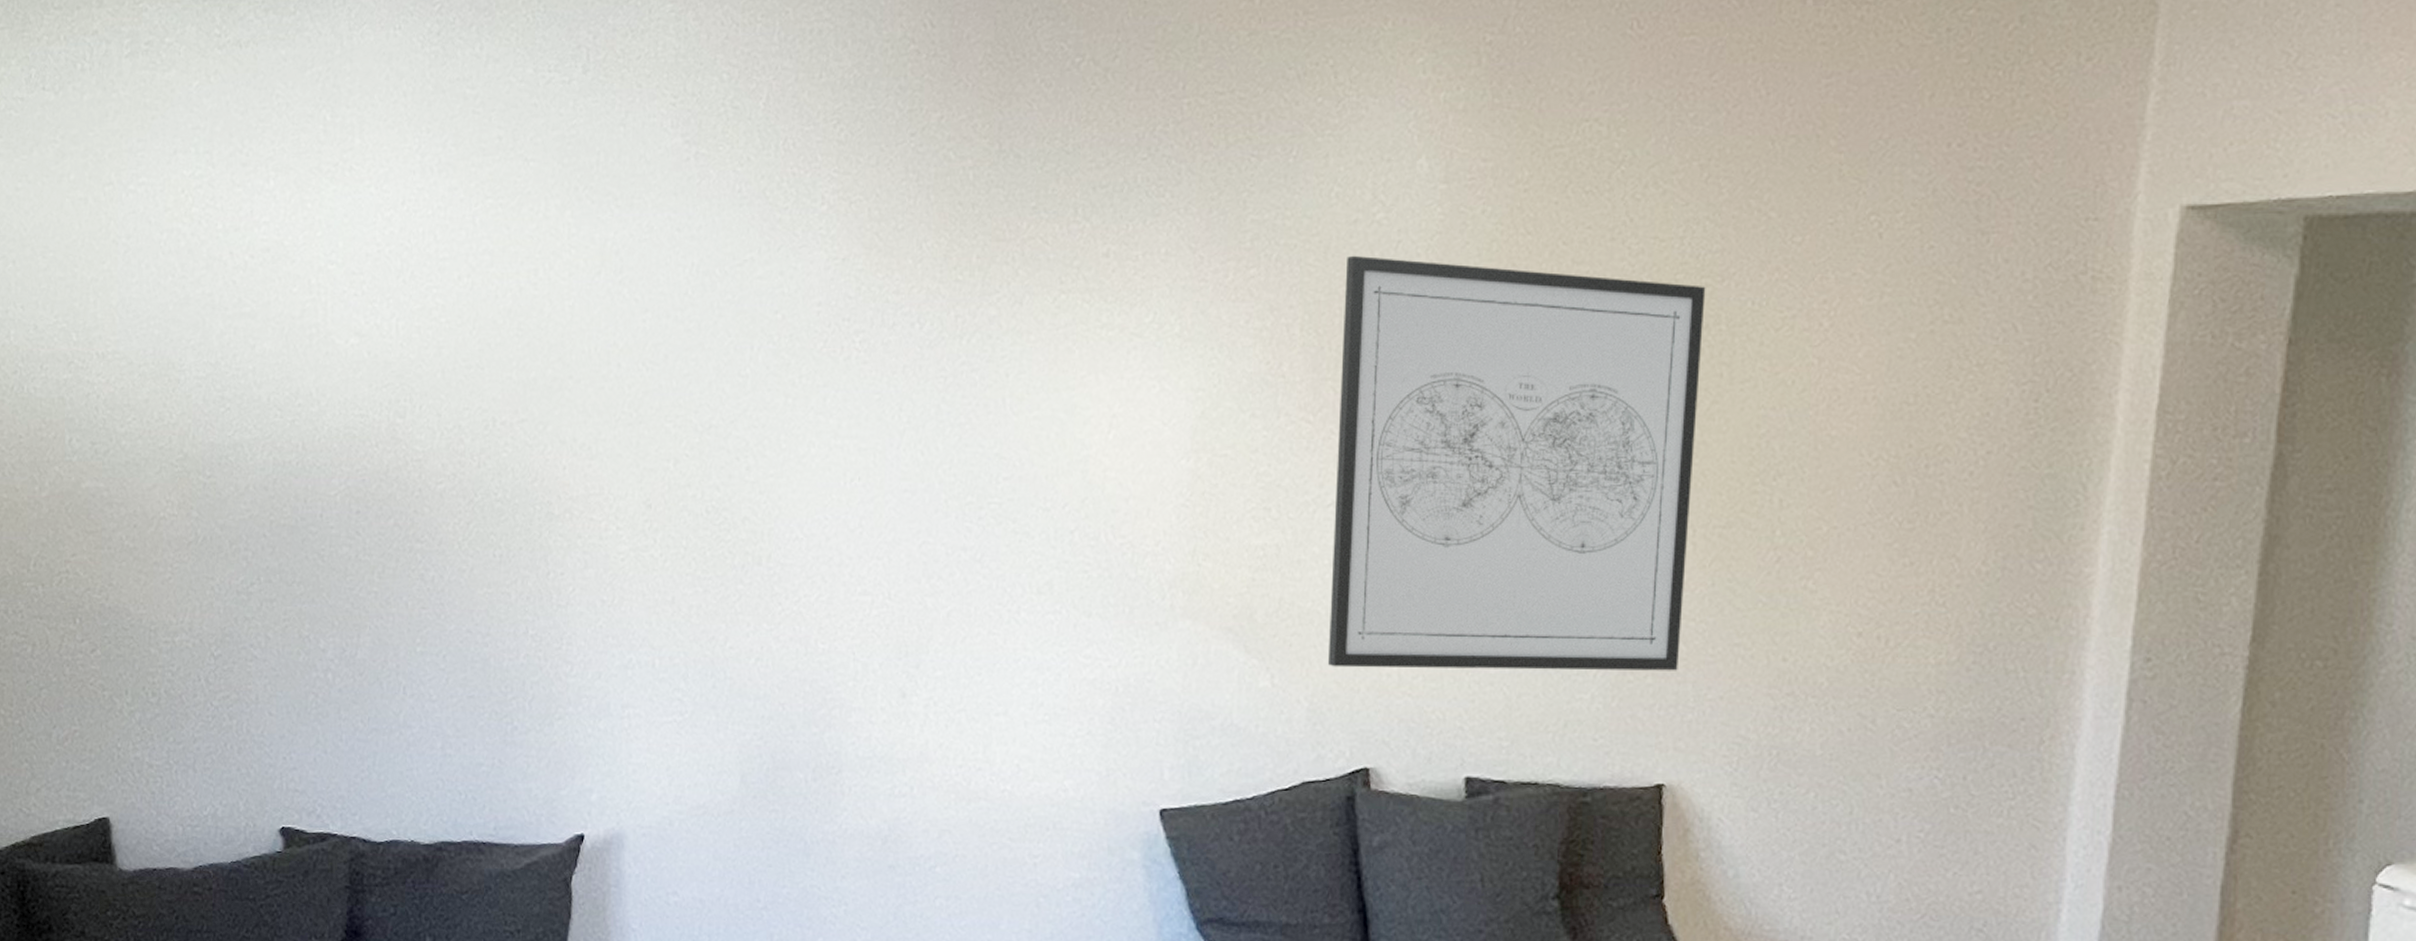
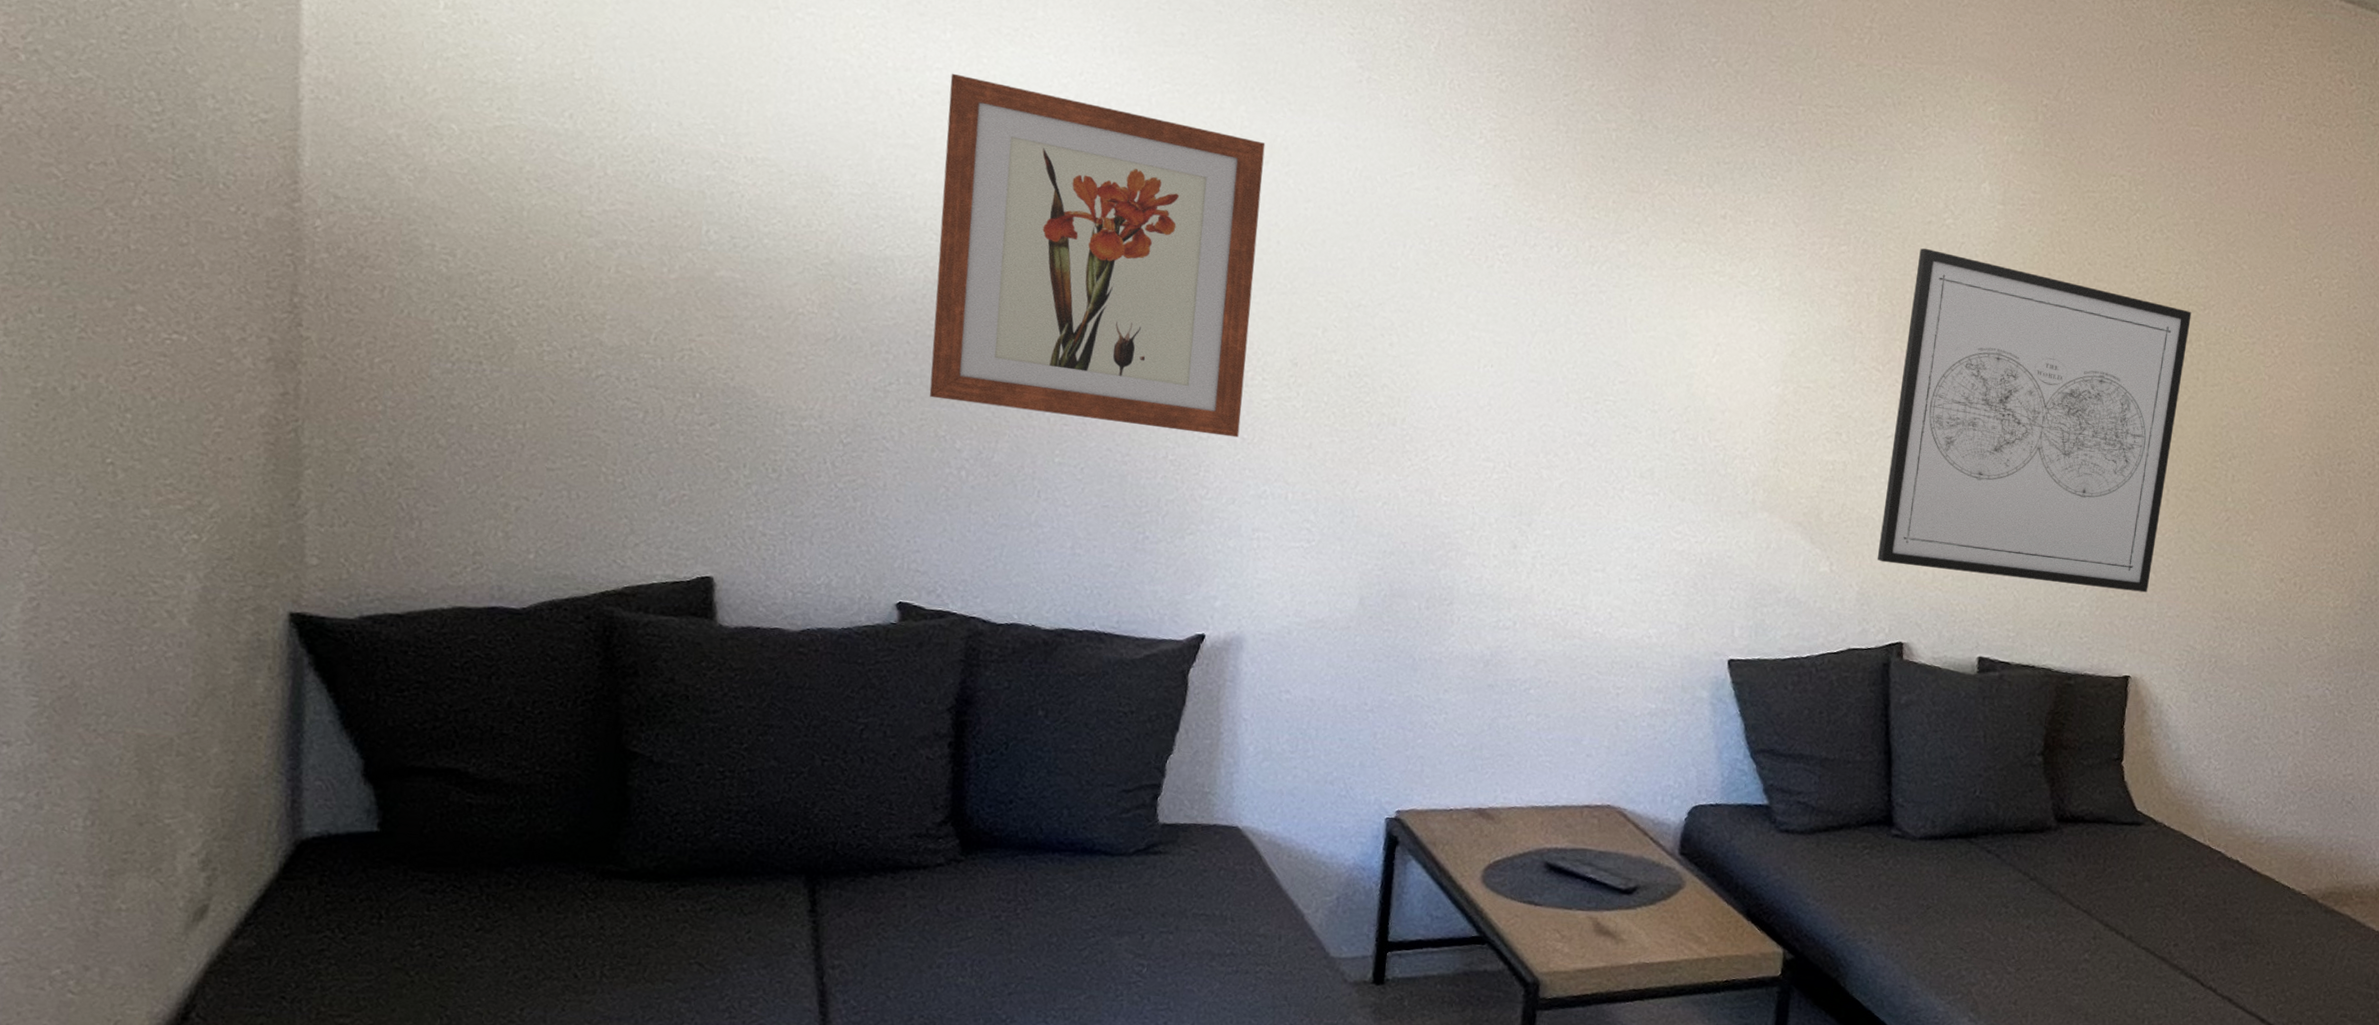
wall art: none [278,225,599,601] -> present [929,73,1266,438]

